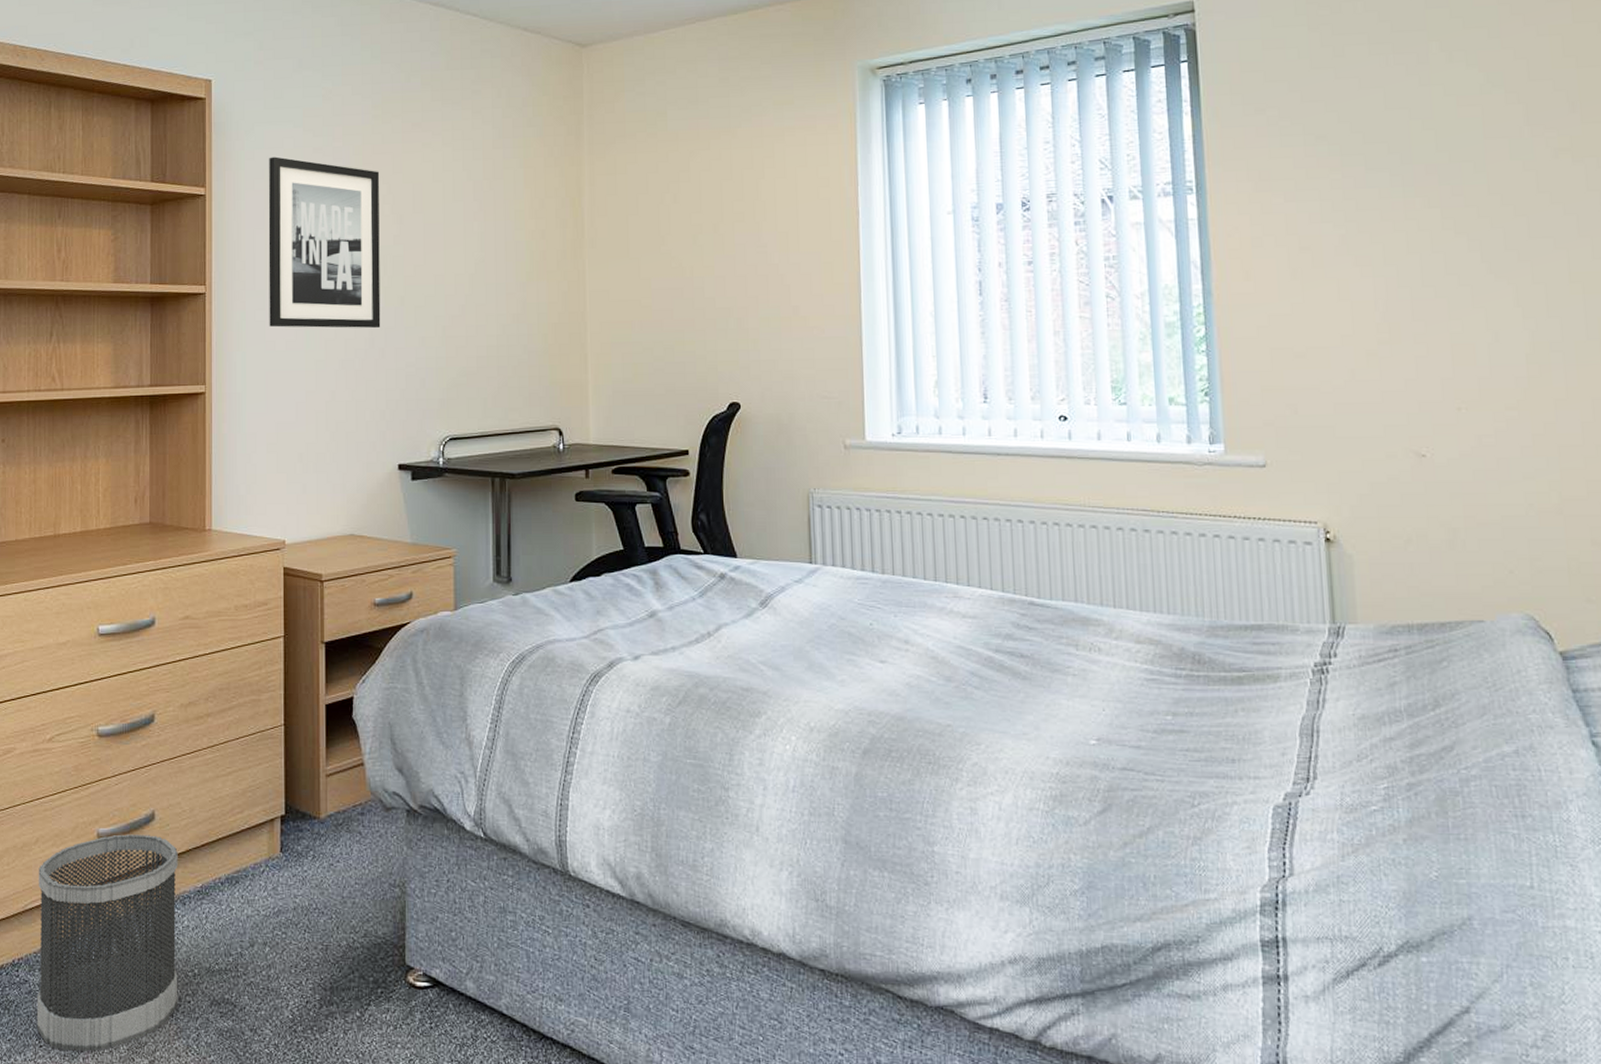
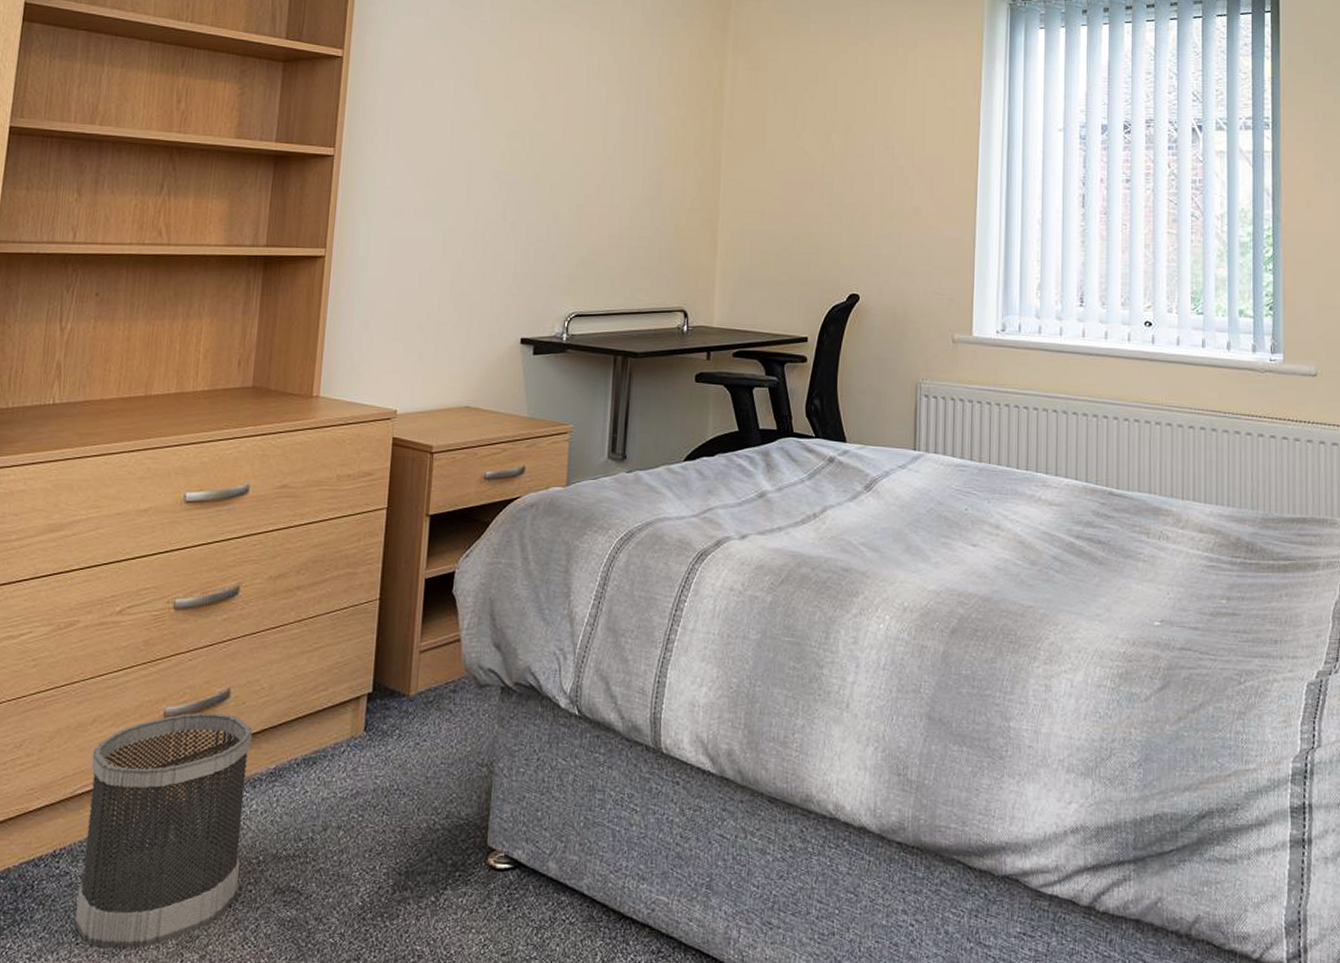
wall art: present [268,156,381,328] -> none [399,24,526,201]

